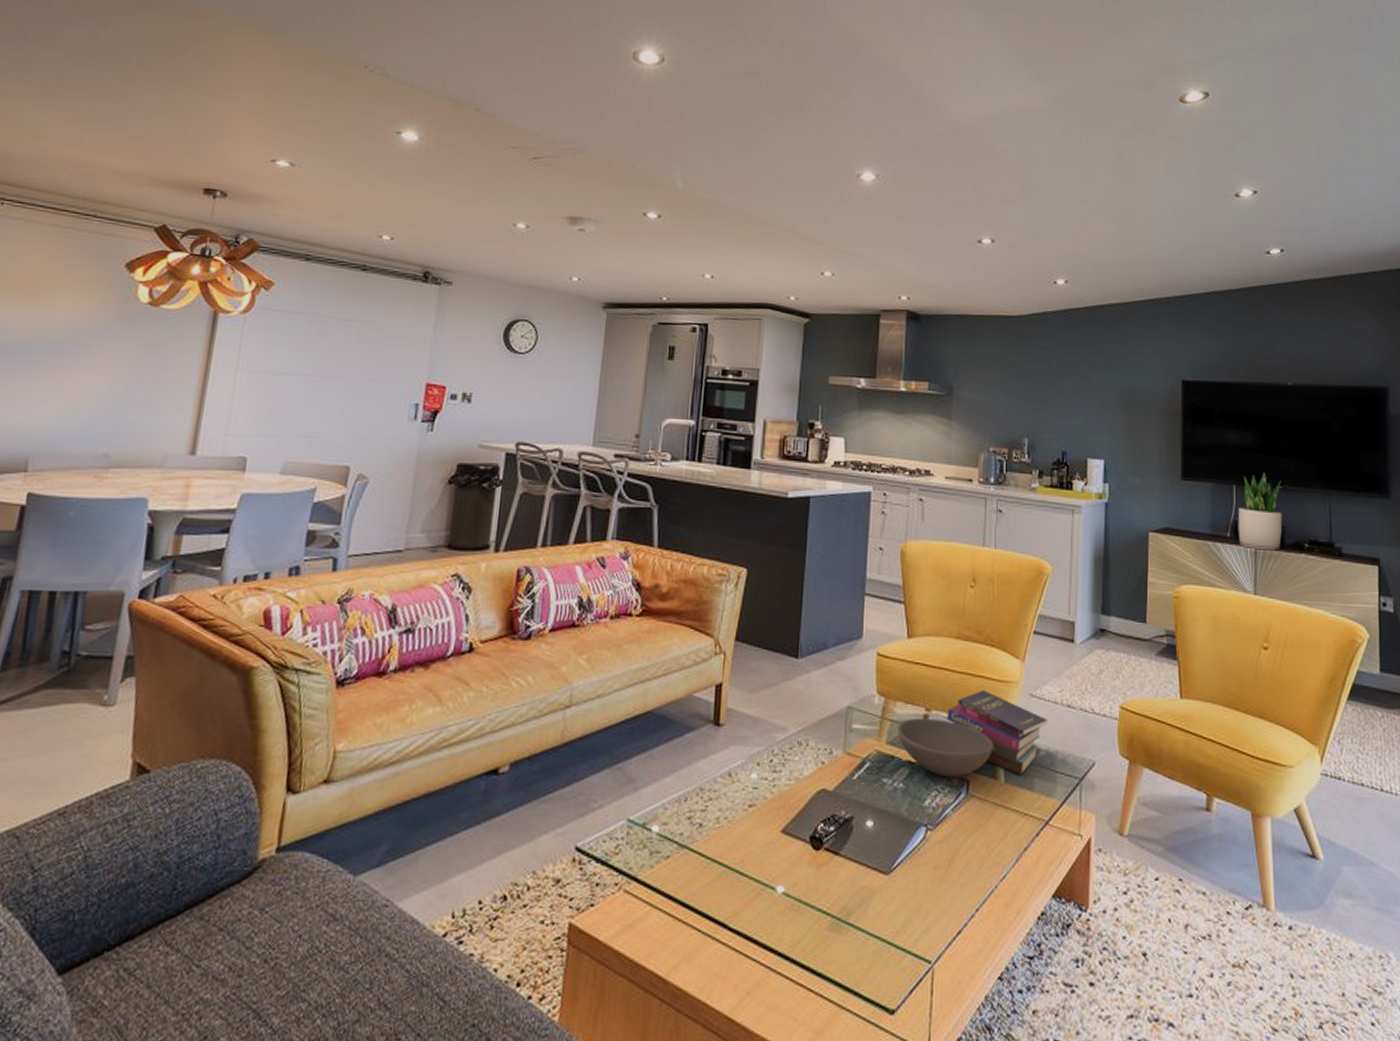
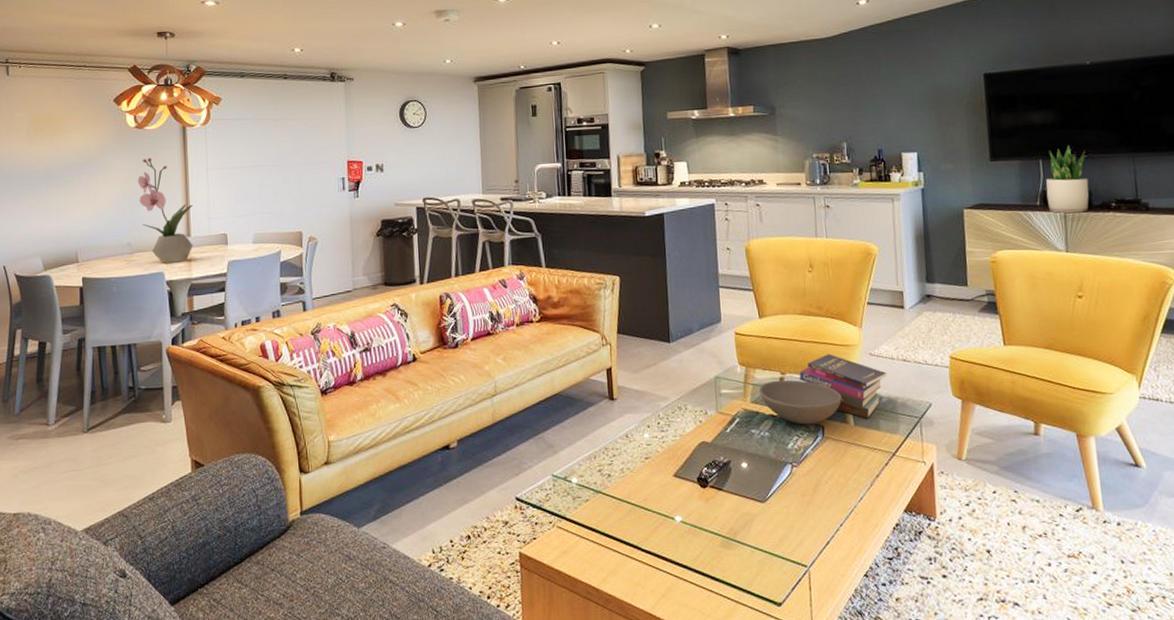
flower arrangement: none [131,345,207,489] -> present [137,157,193,264]

